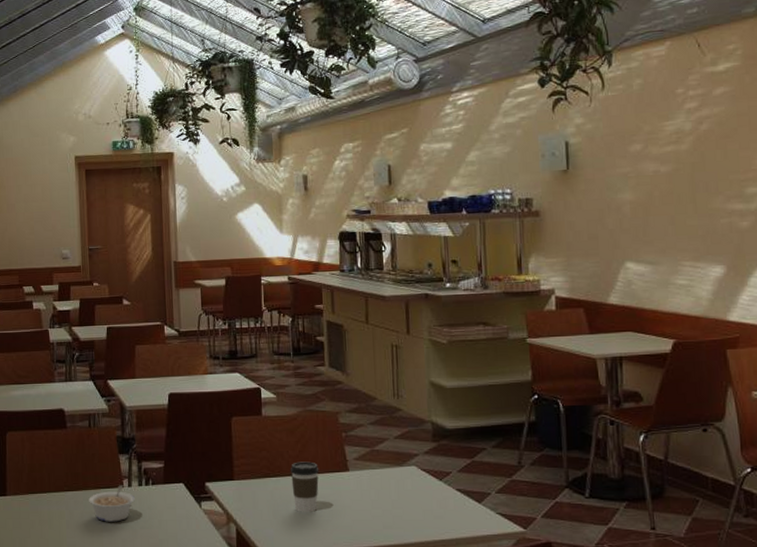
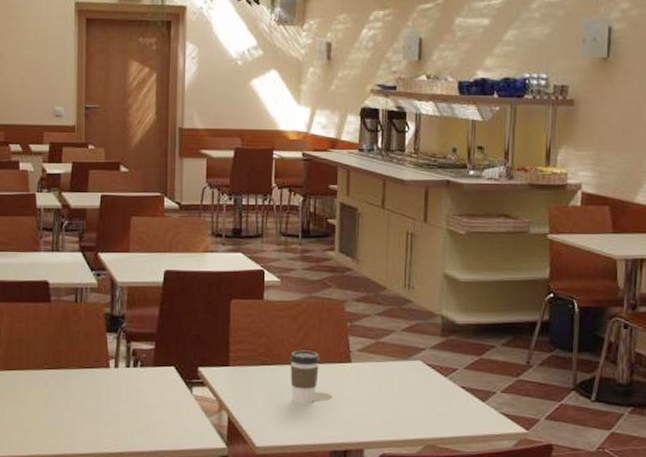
legume: present [89,485,135,522] -> none [71,365,121,404]

